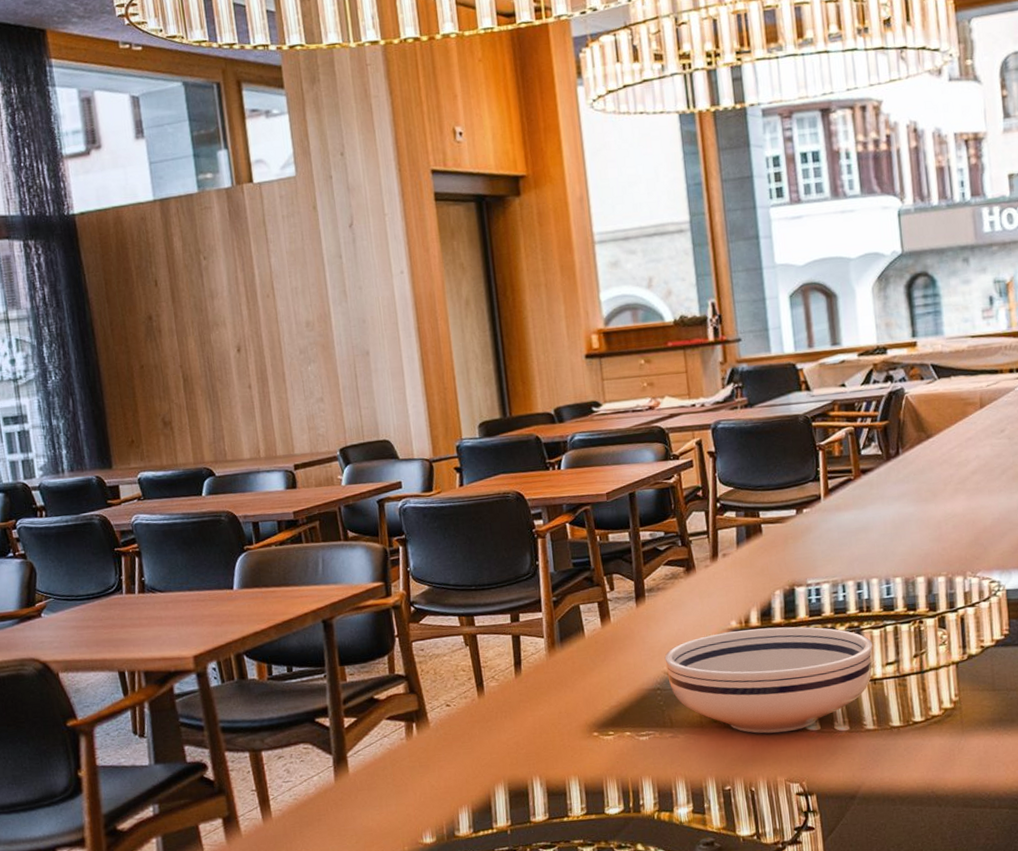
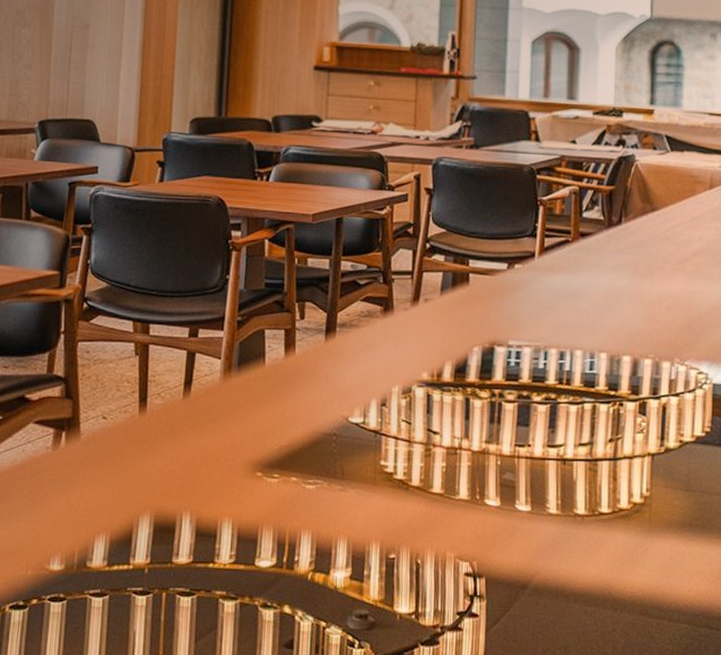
bowl: present [664,626,873,734] -> none [346,383,567,503]

